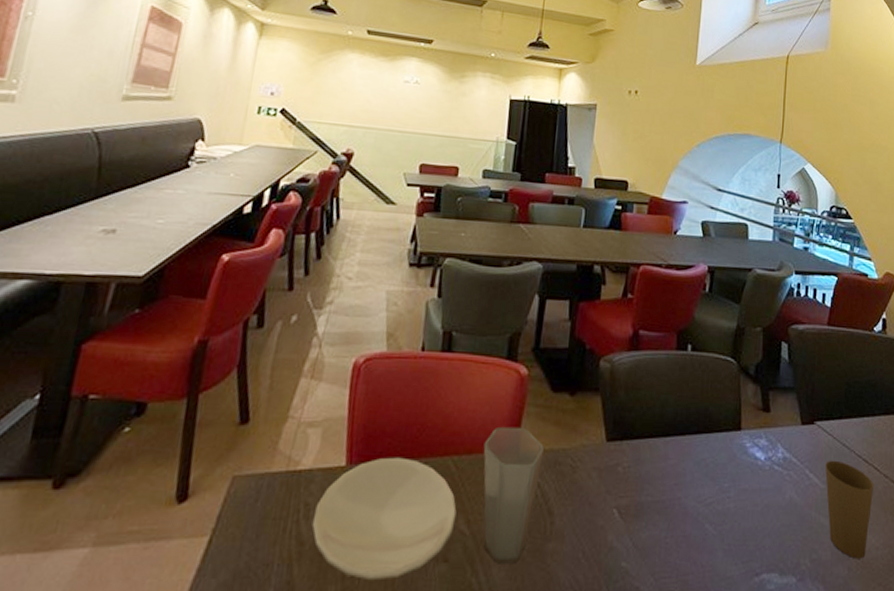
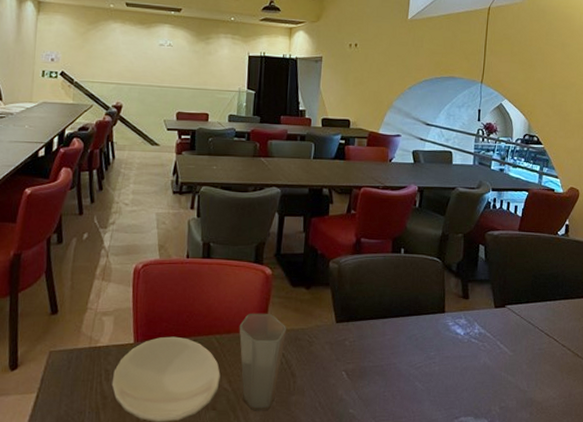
cup: present [825,460,874,559] -> none [513,334,554,406]

